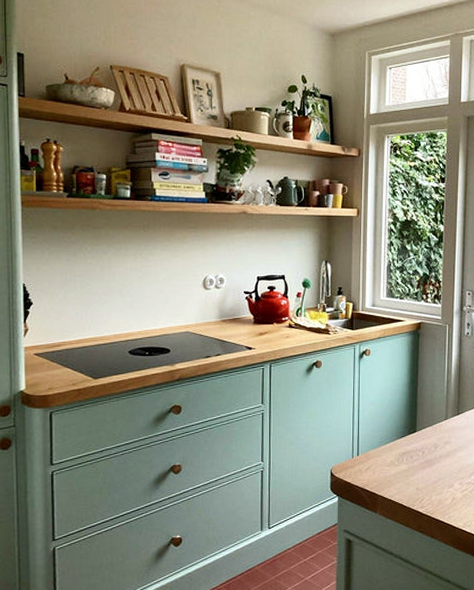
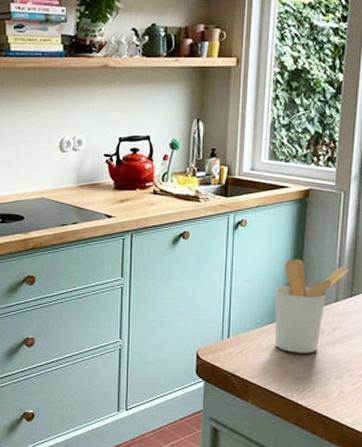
utensil holder: none [396,382,456,466] -> present [274,258,350,353]

